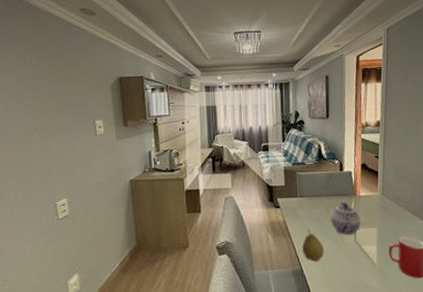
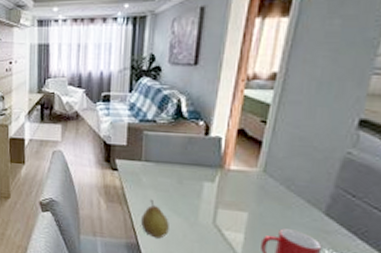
teapot: present [330,201,361,236] -> none [182,173,226,216]

